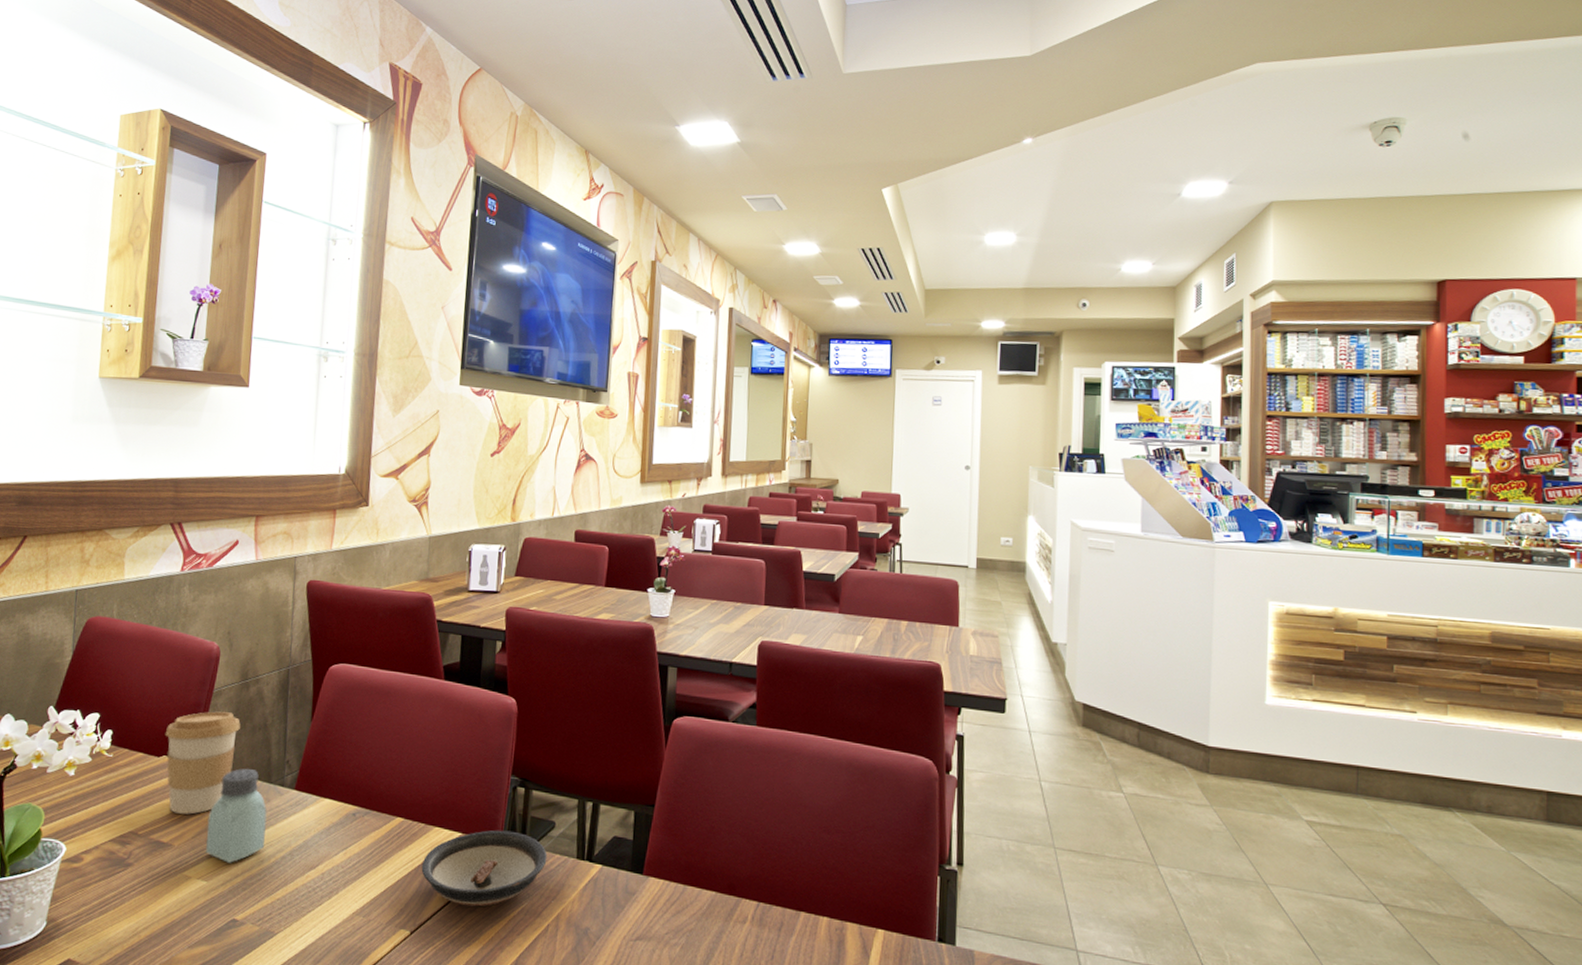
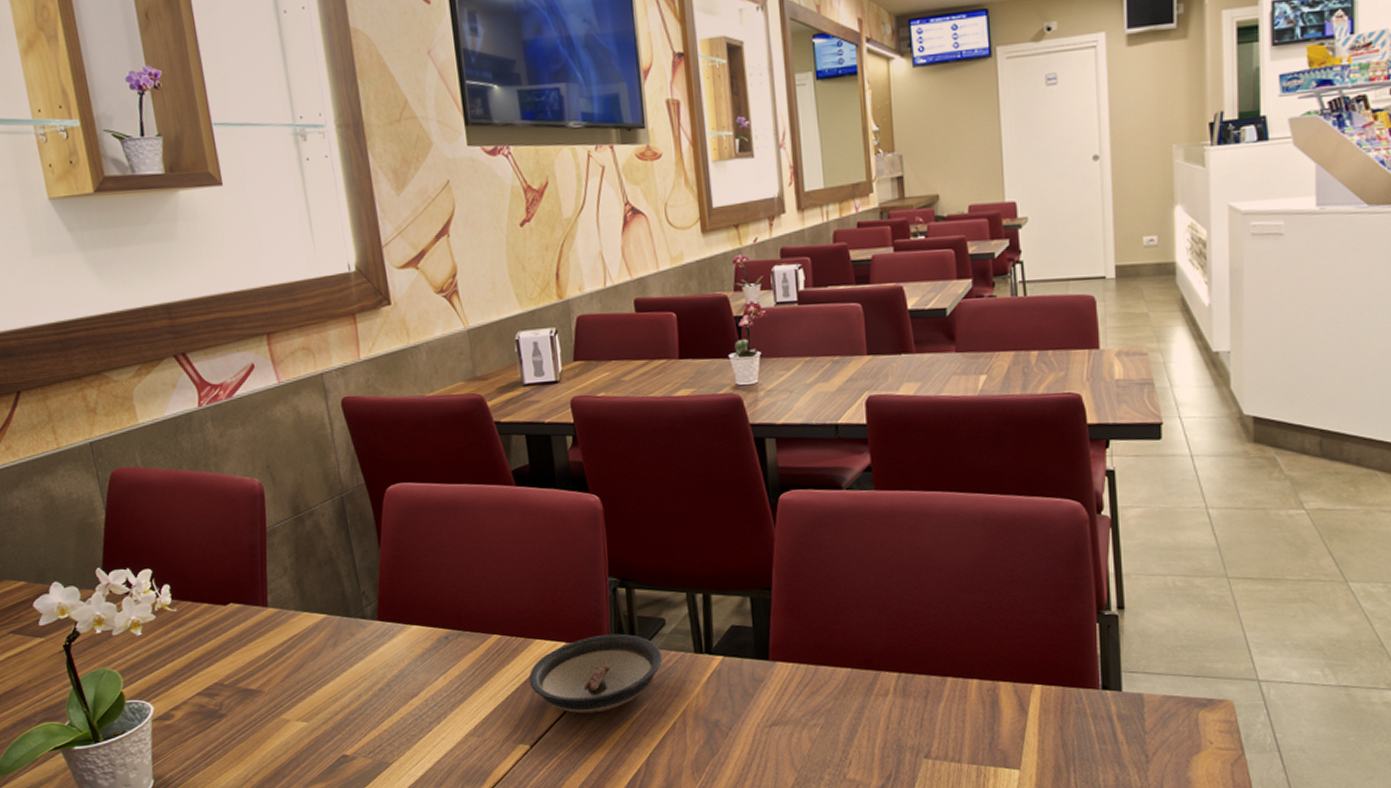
coffee cup: present [164,711,241,815] -> none [225,550,306,660]
saltshaker: present [206,769,267,863] -> none [292,605,359,702]

